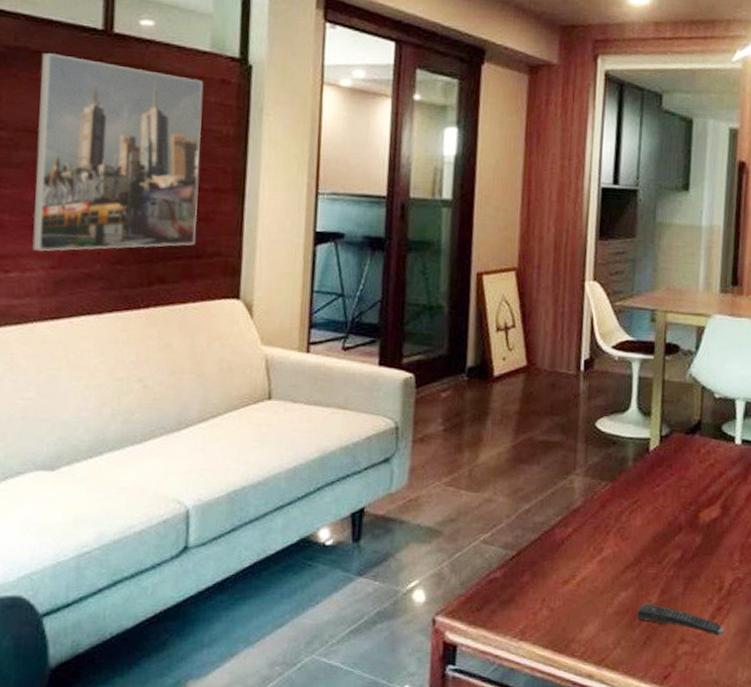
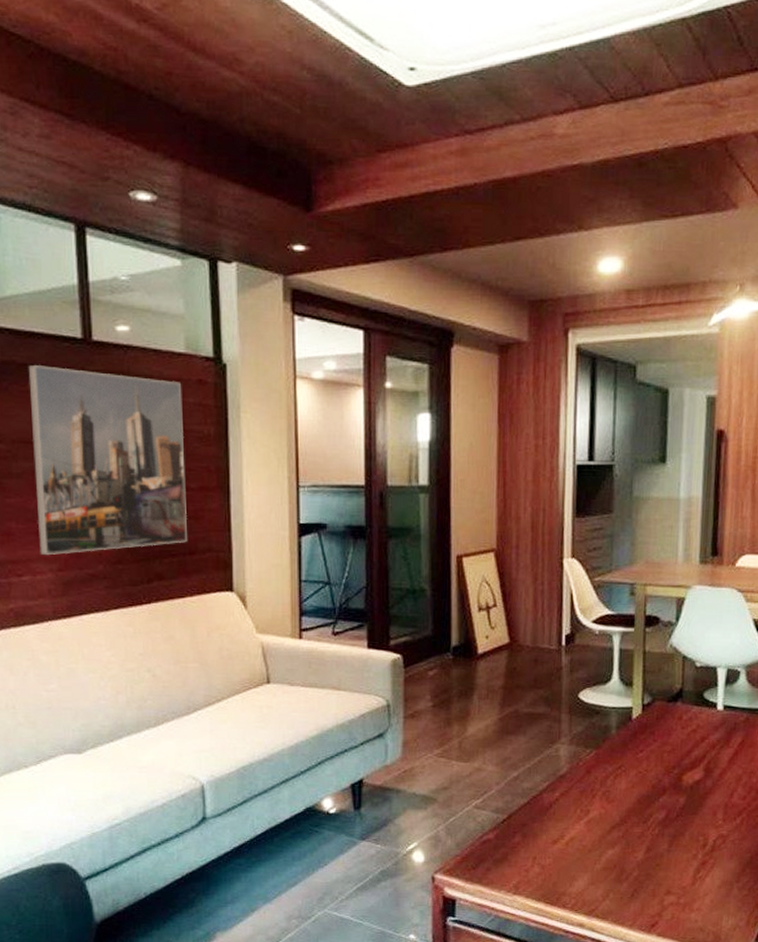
remote control: present [637,603,725,636] -> none [624,859,710,888]

